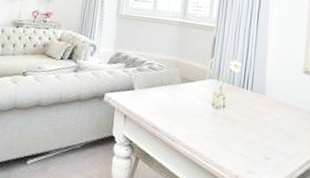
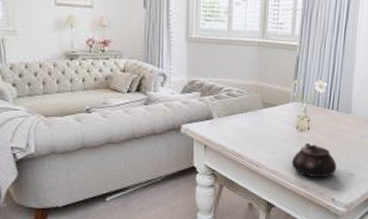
teapot: none [207,121,252,159] -> present [292,143,337,178]

